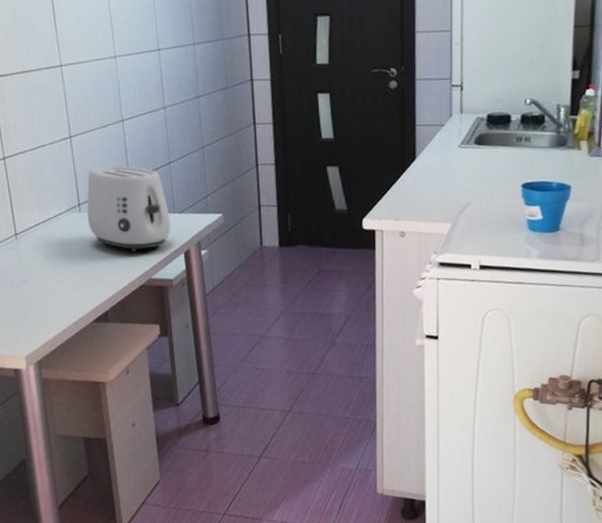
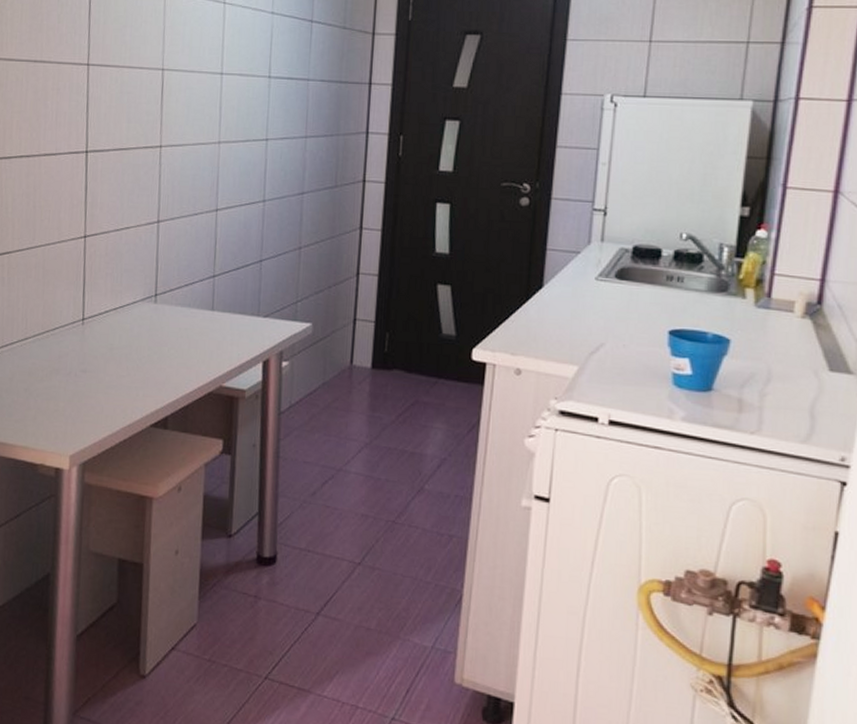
toaster: present [87,165,171,252] -> none [162,257,253,354]

